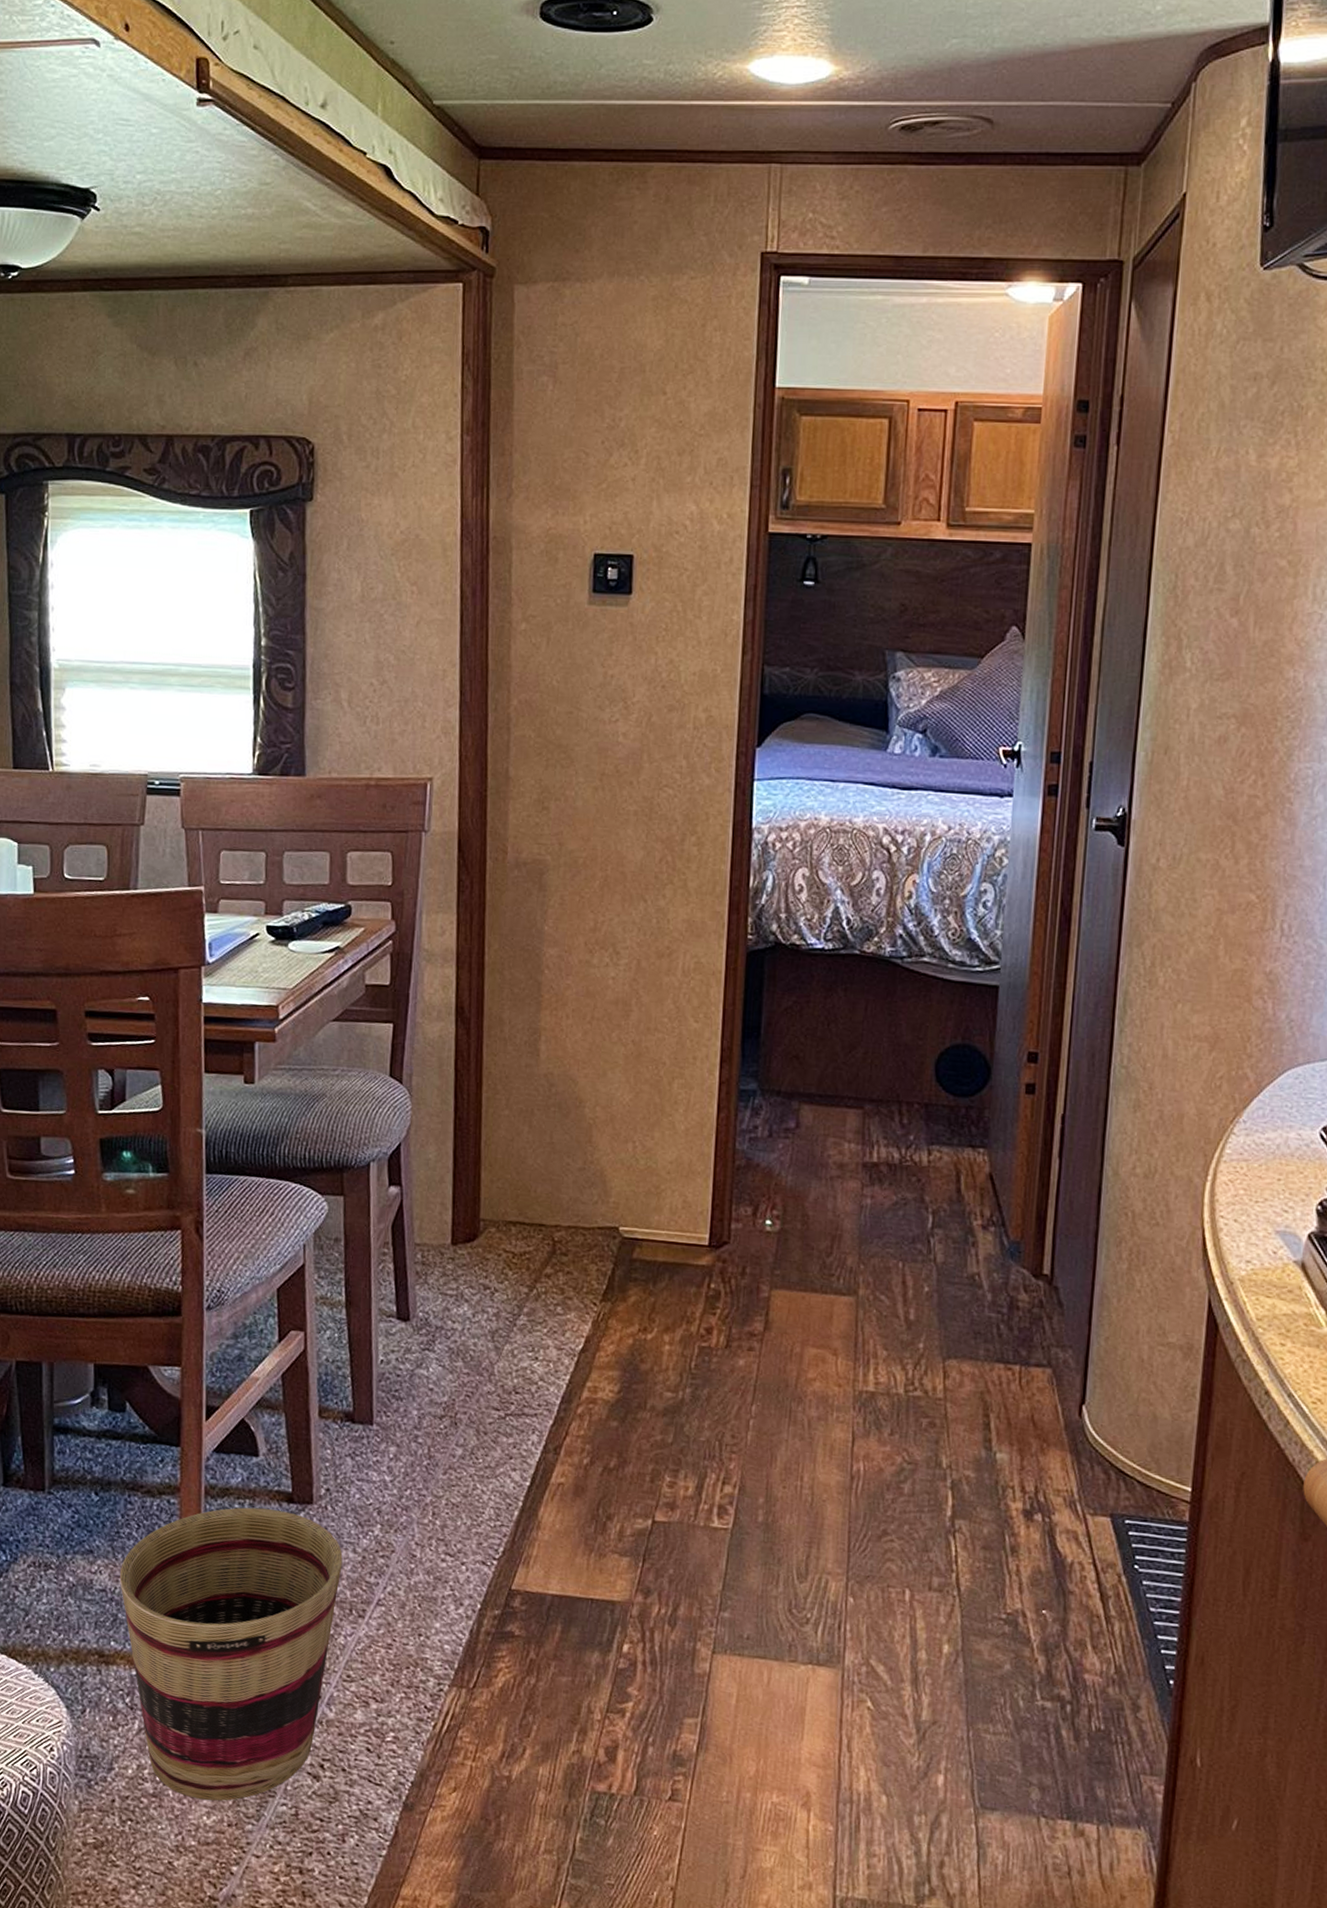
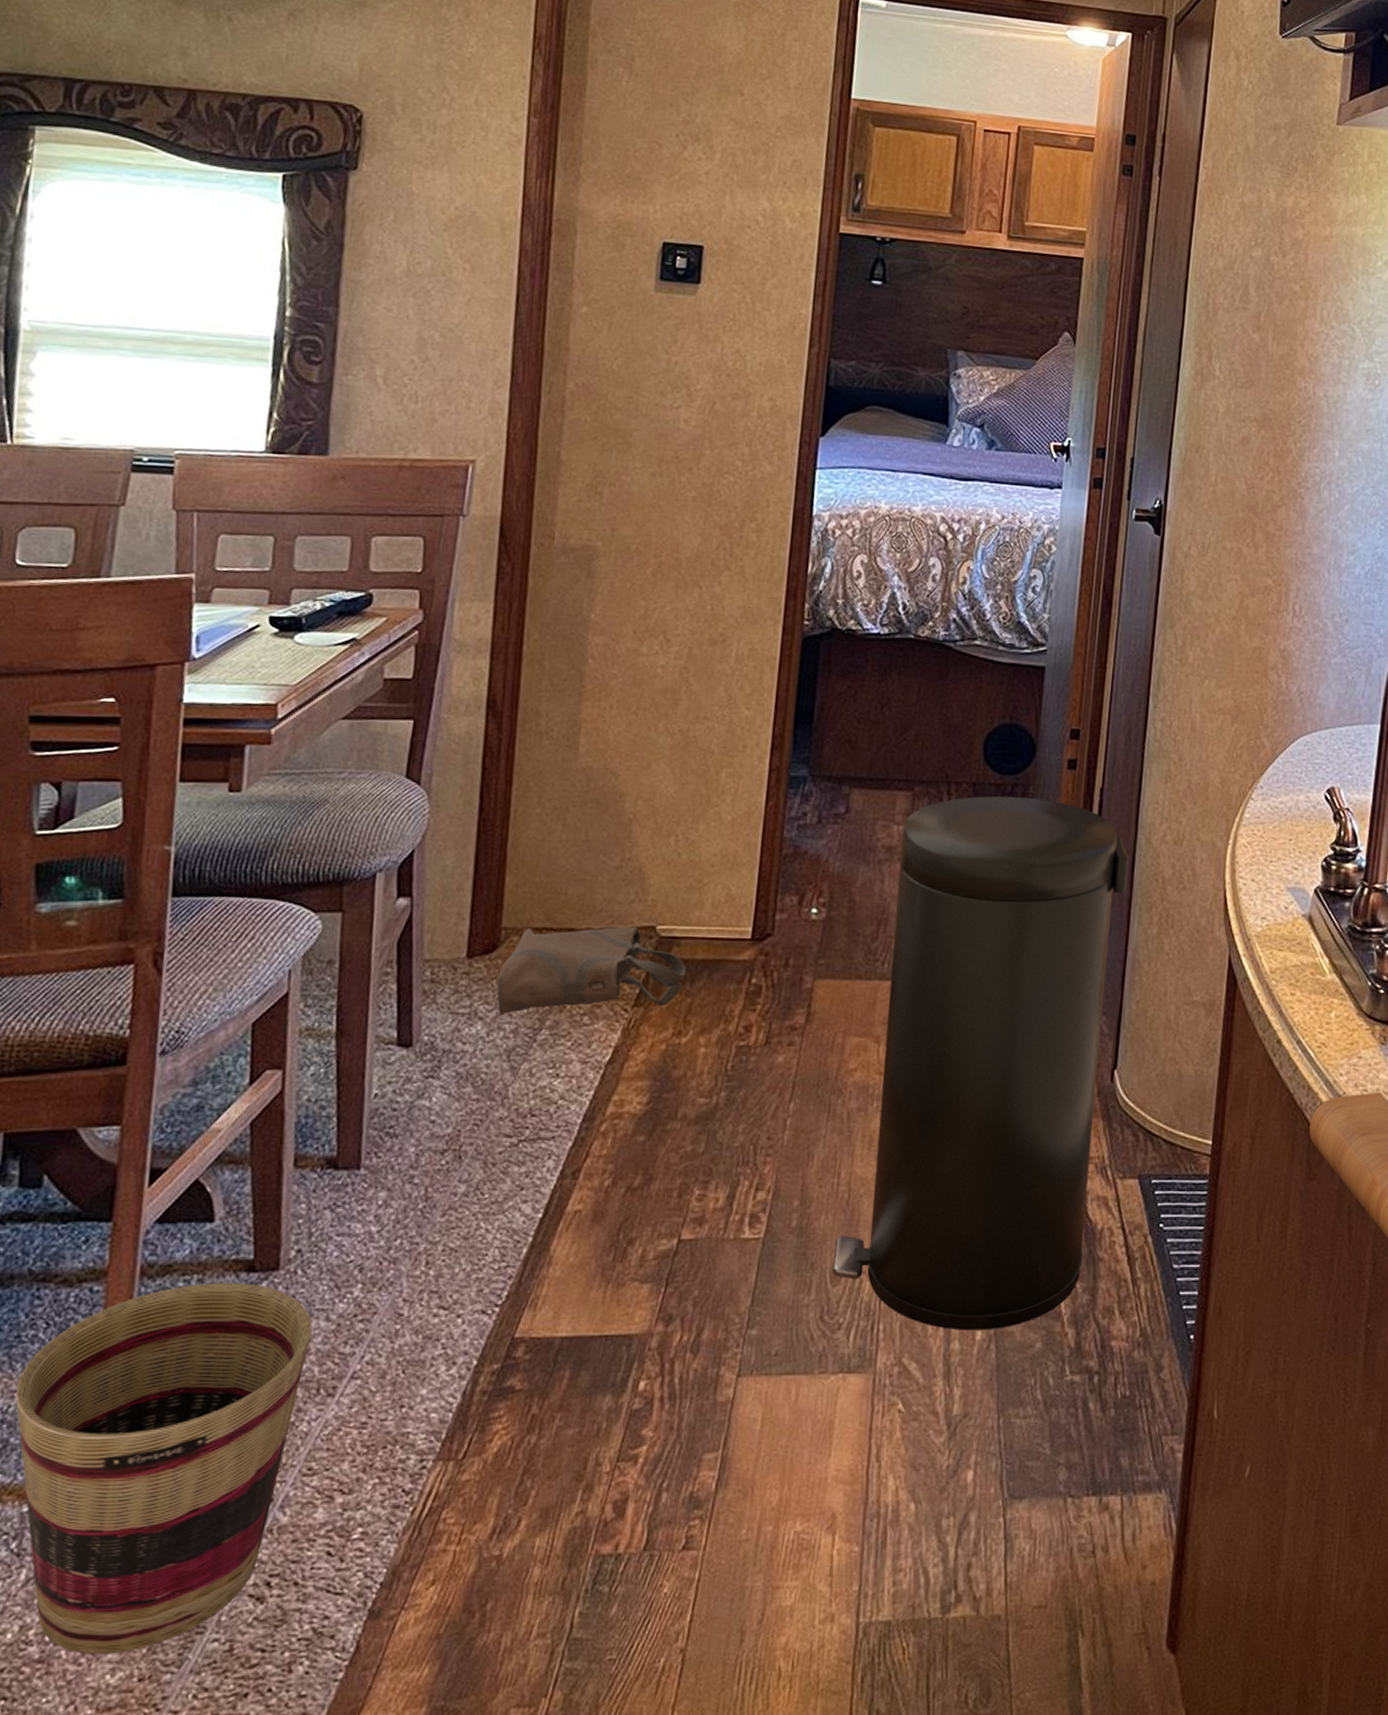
tote bag: none [478,1221,649,1303] -> present [496,926,686,1016]
pedal bin: none [799,1117,1095,1646] -> present [833,796,1129,1331]

